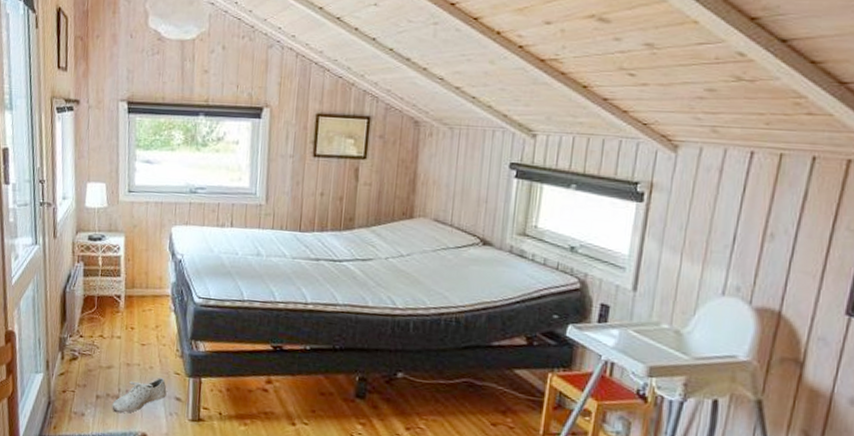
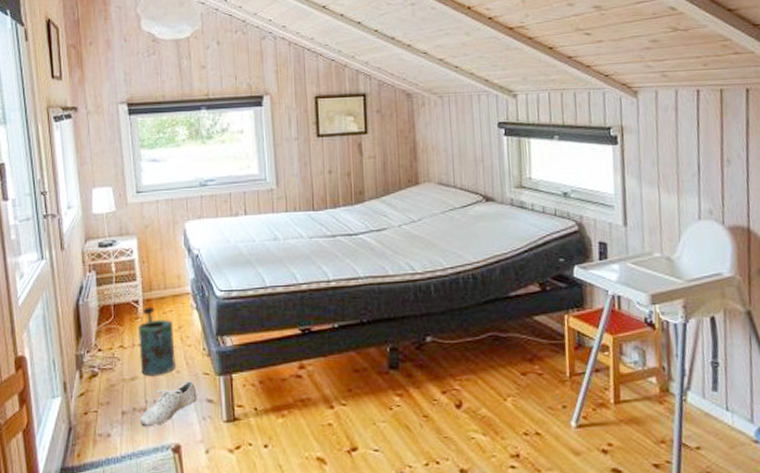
watering can: none [117,303,151,368] -> present [137,306,175,375]

